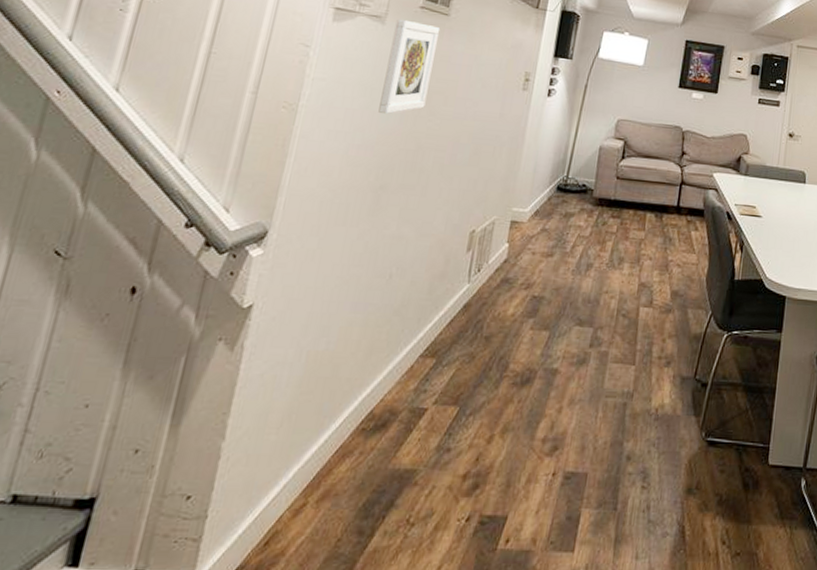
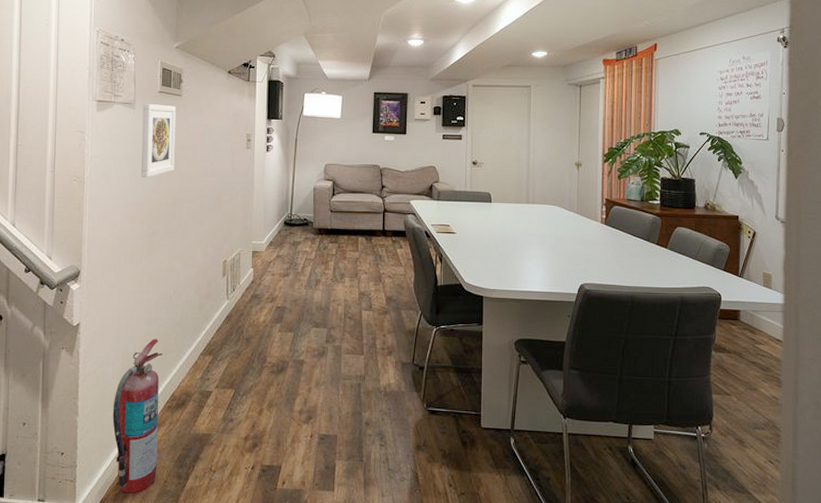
fire extinguisher: none [267,332,366,559] -> present [112,339,162,494]

